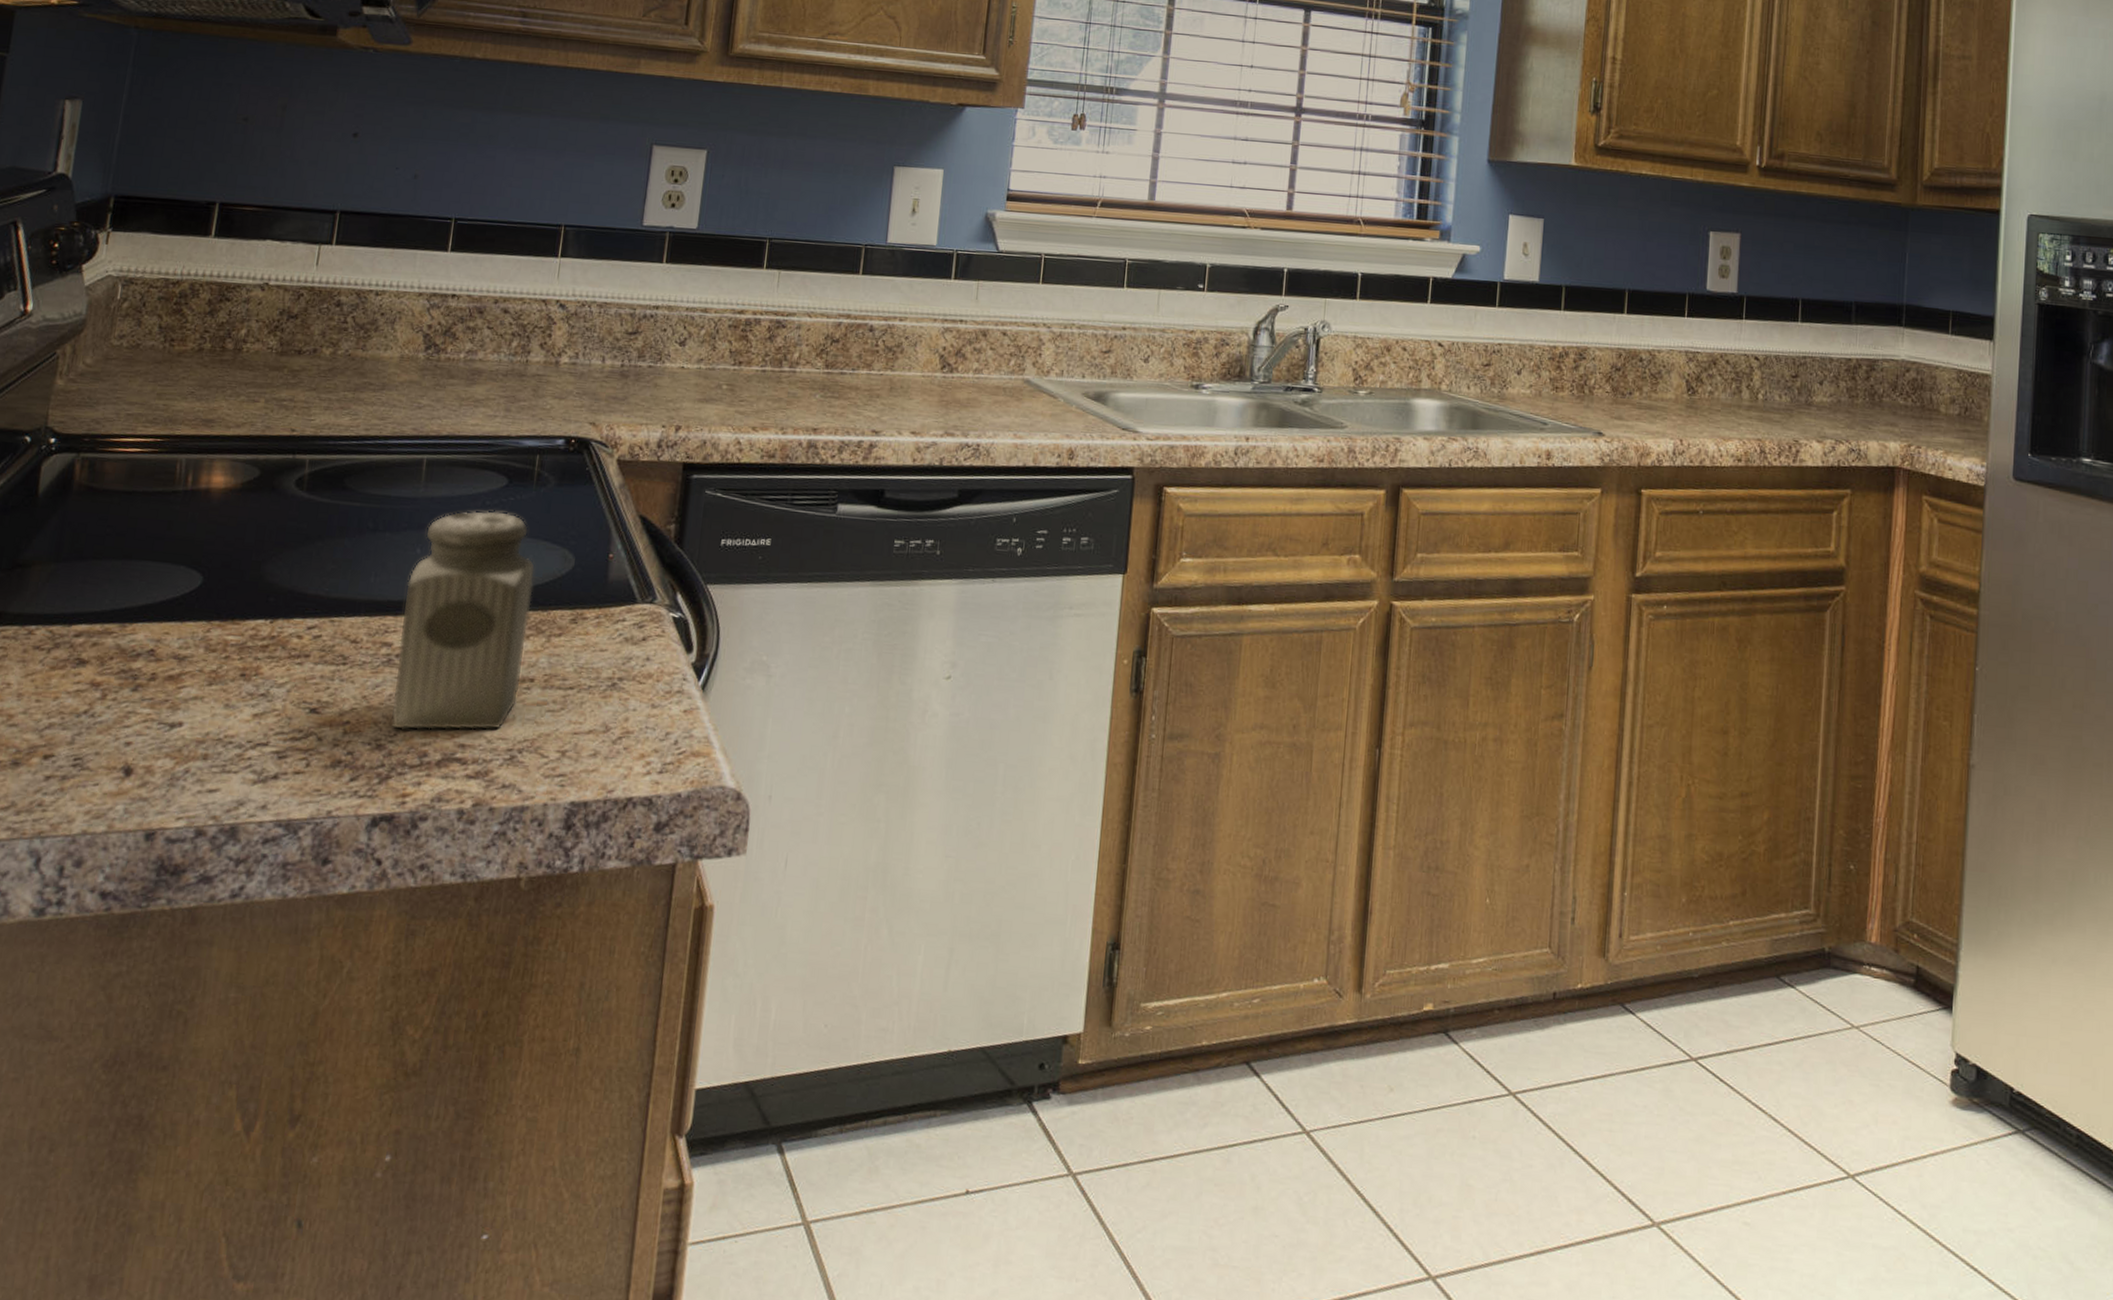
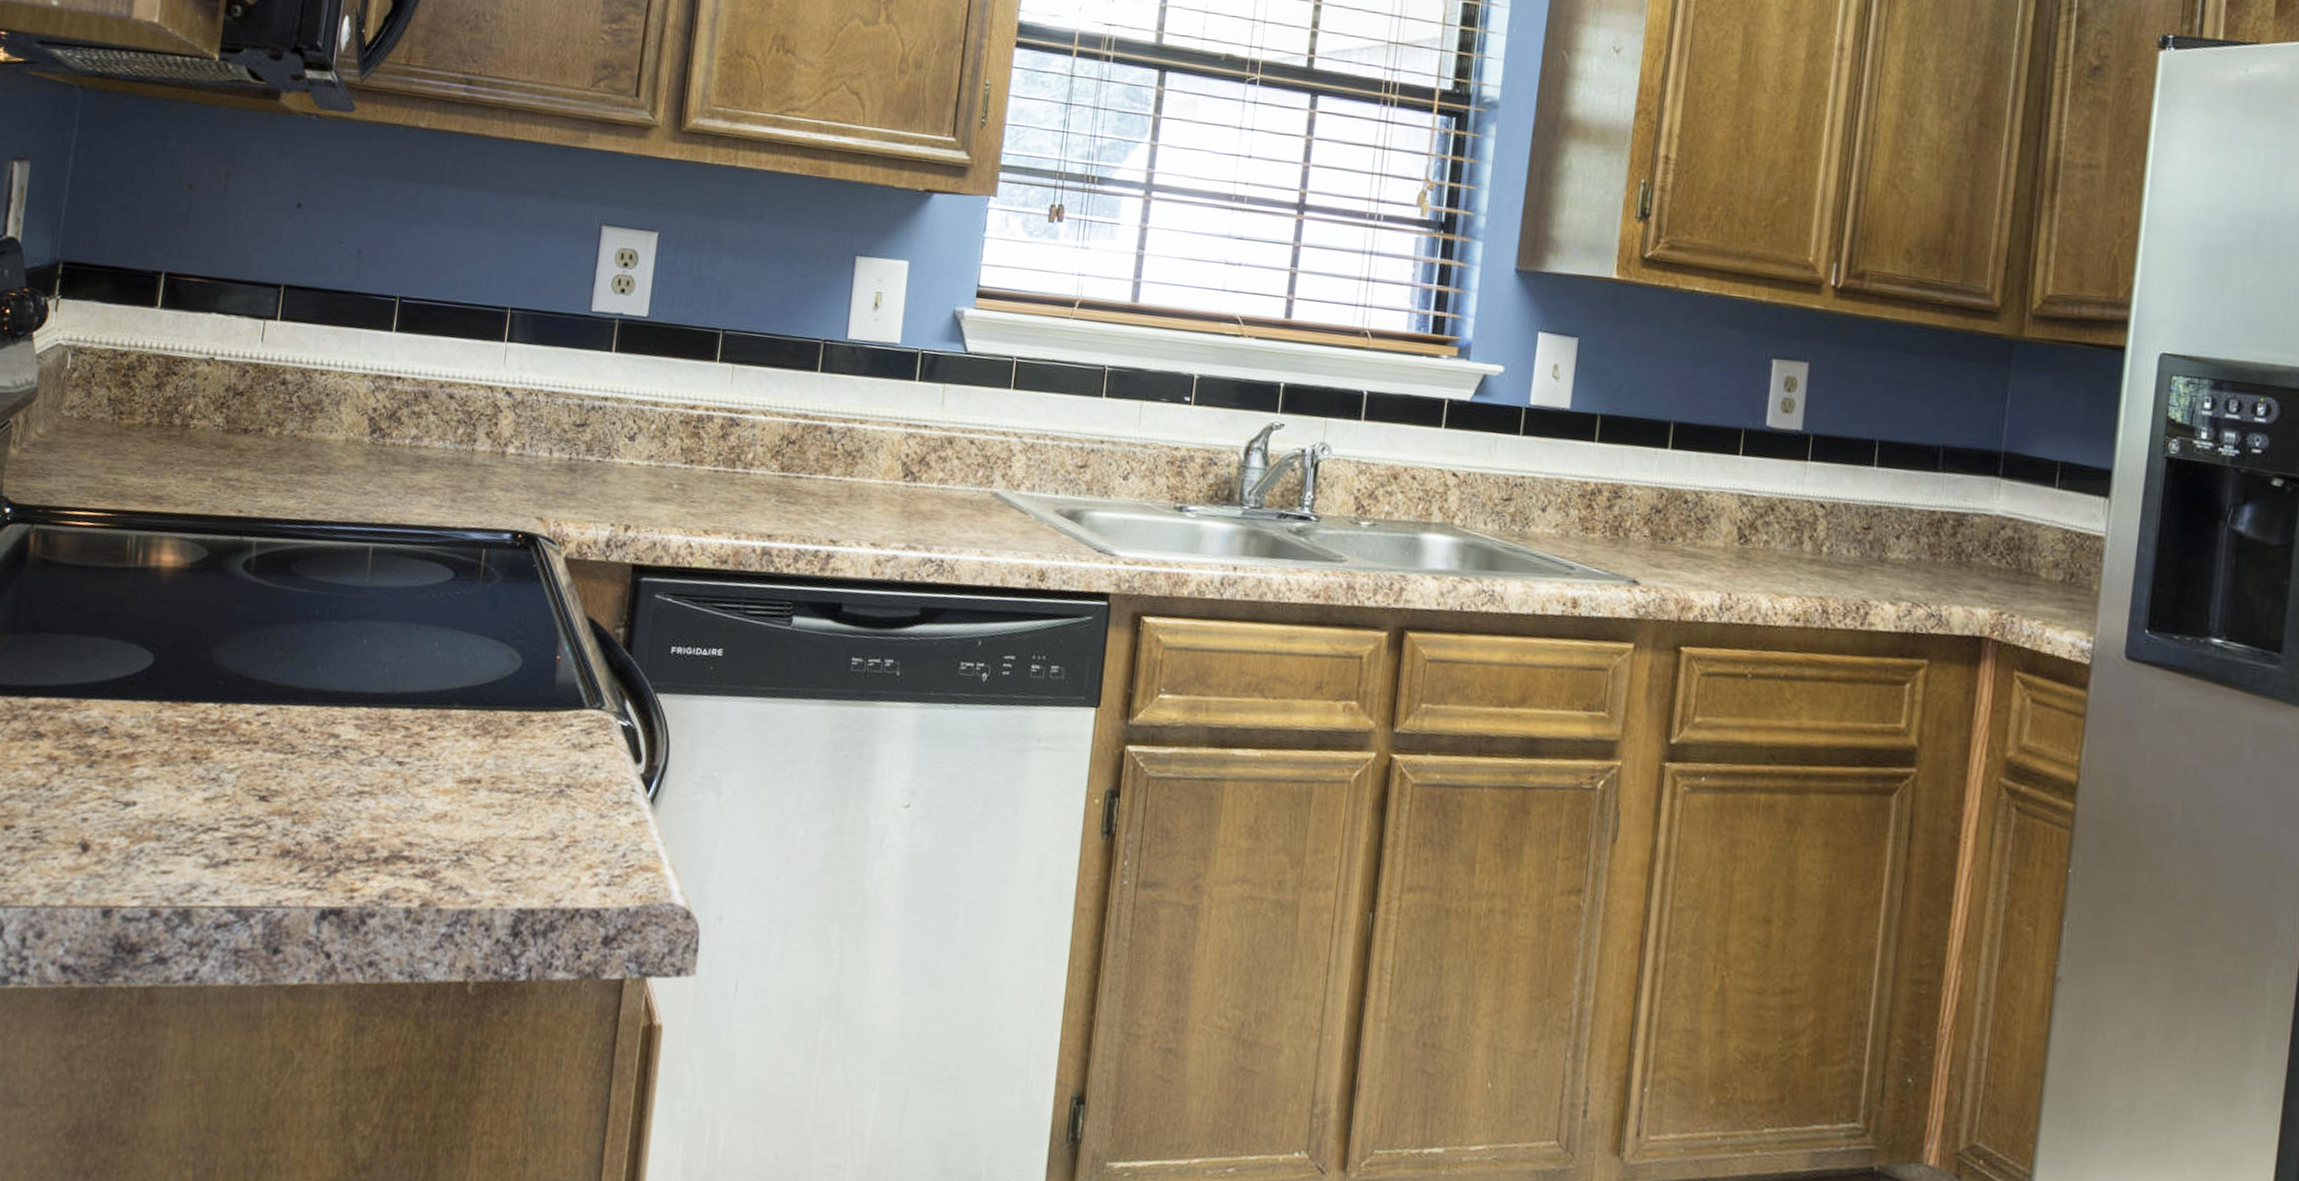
salt shaker: present [391,510,536,731] -> none [339,603,482,831]

